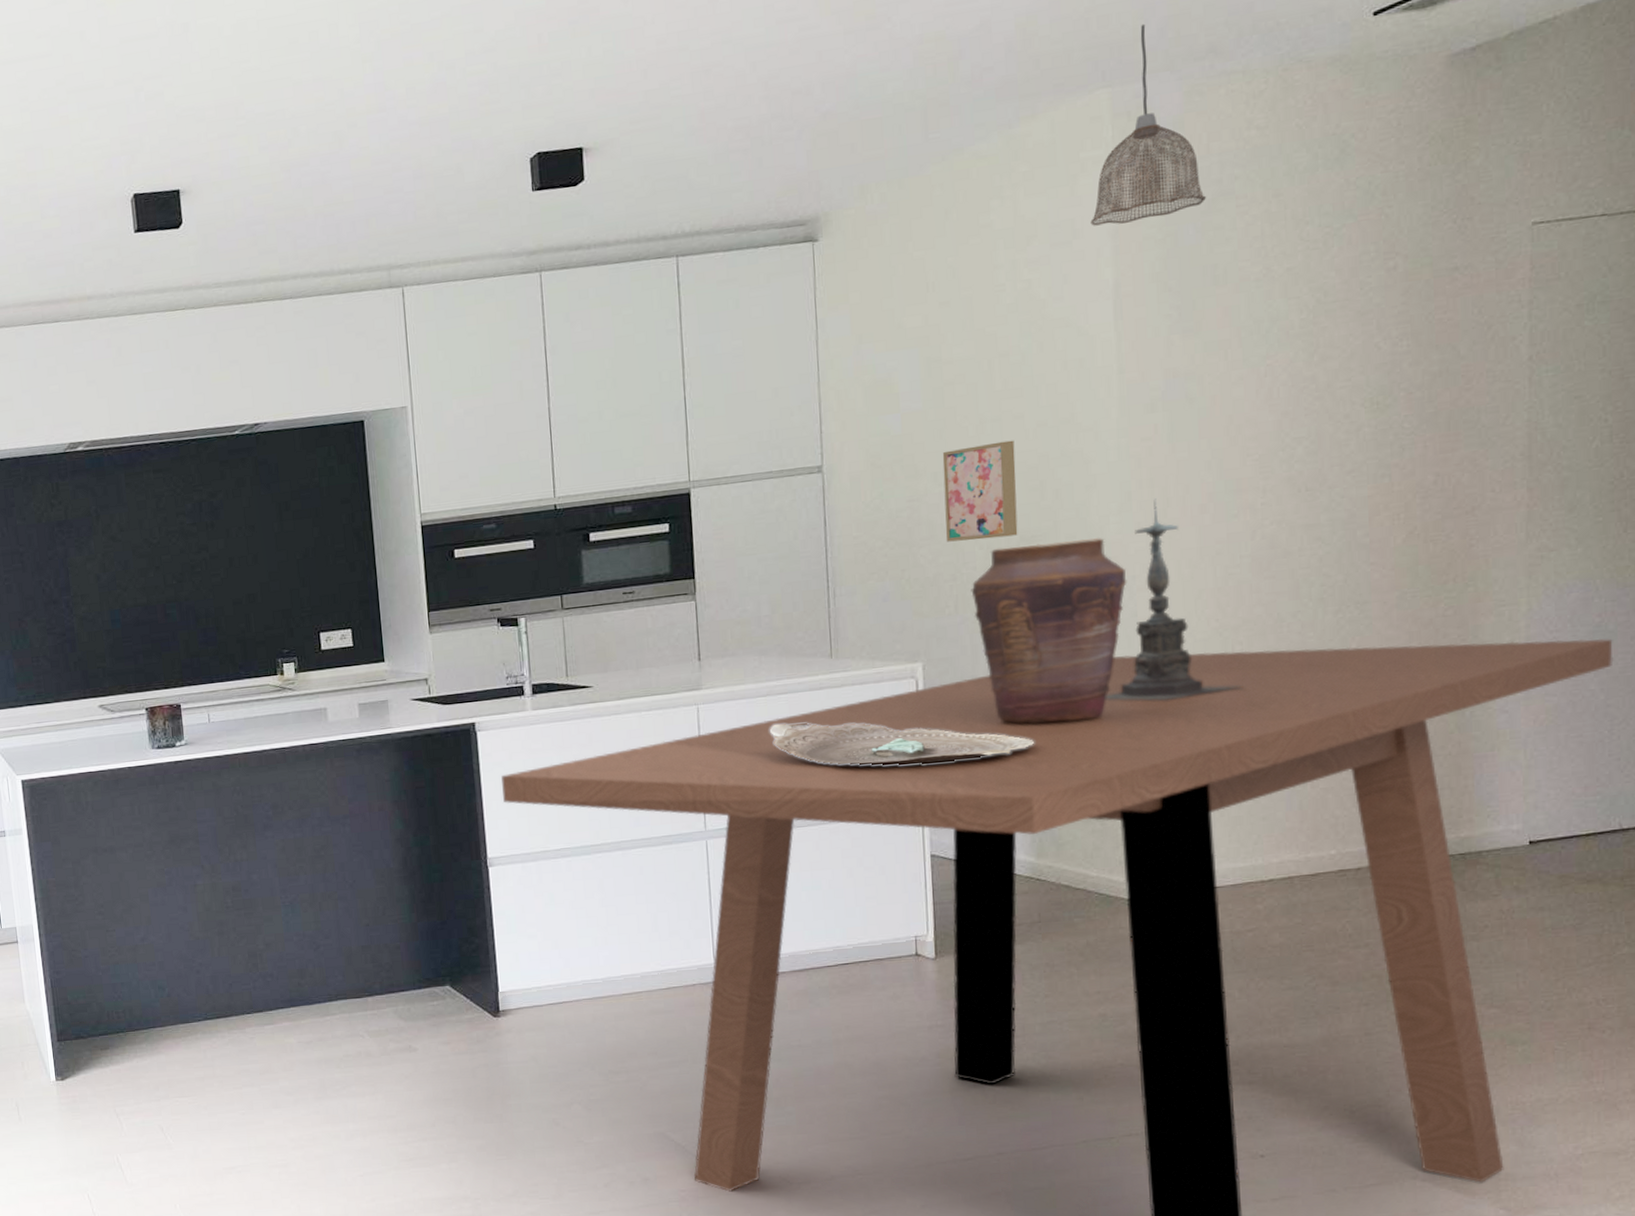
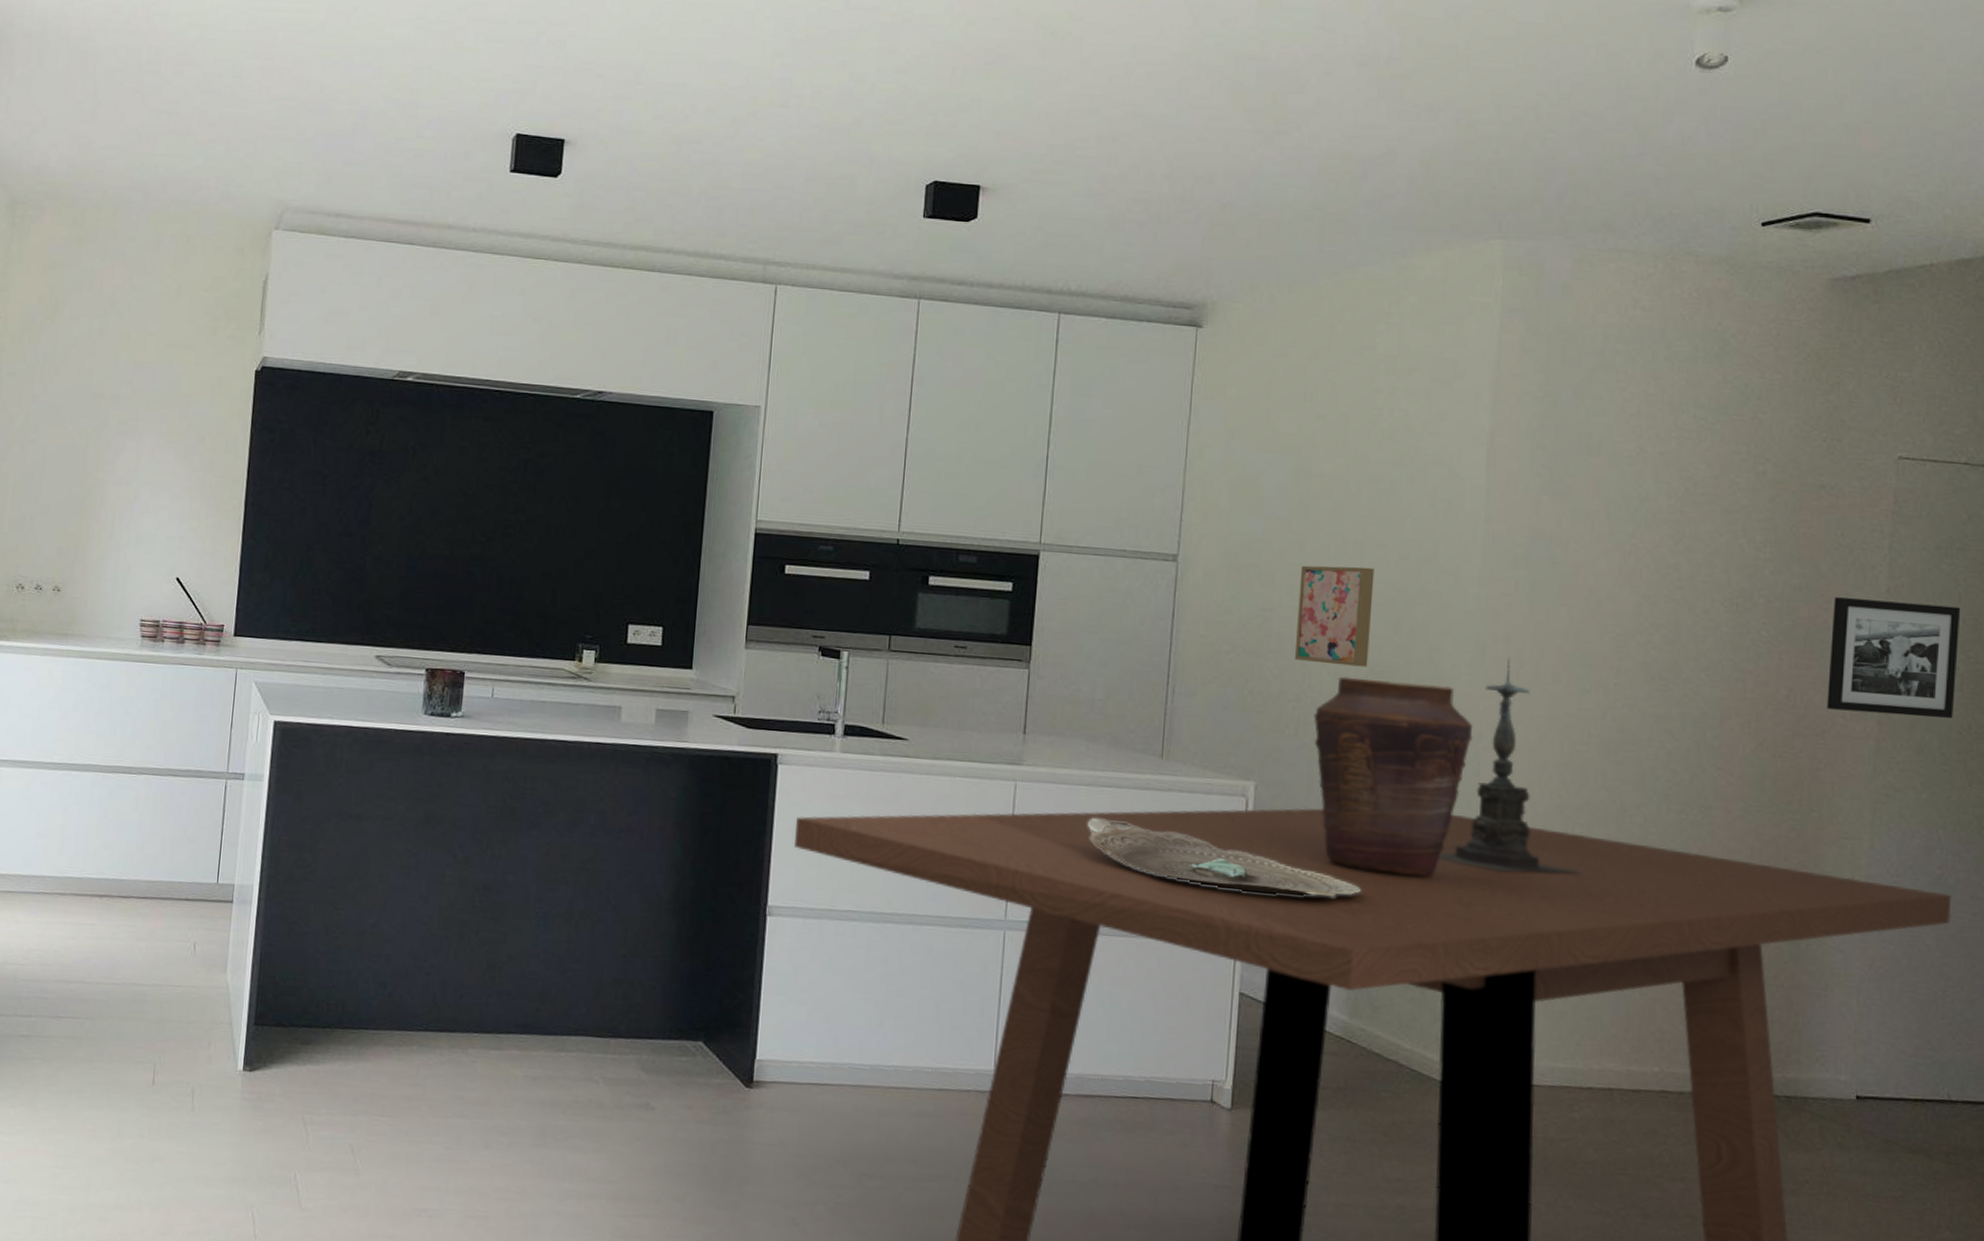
pendant lamp: present [1090,23,1207,226] -> none [1473,185,1588,375]
picture frame: none [1474,360,1606,486] -> present [1827,597,1961,718]

